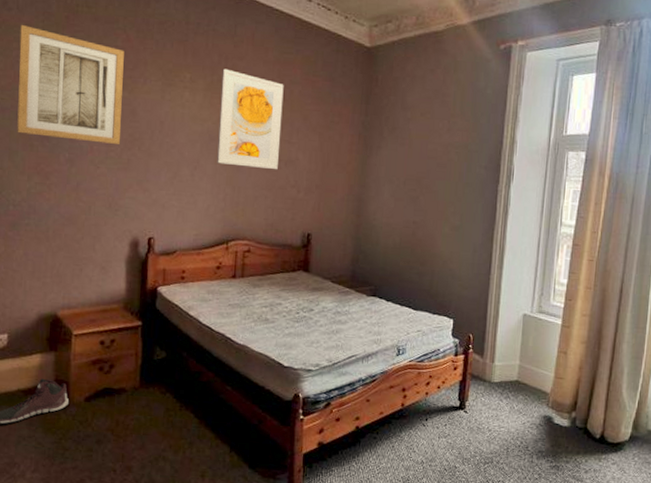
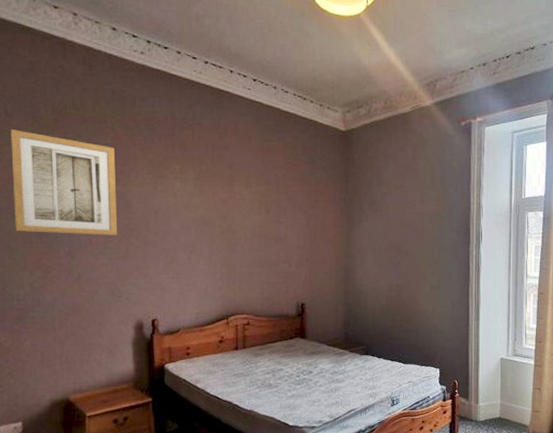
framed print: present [217,68,284,170] -> none [210,158,270,248]

